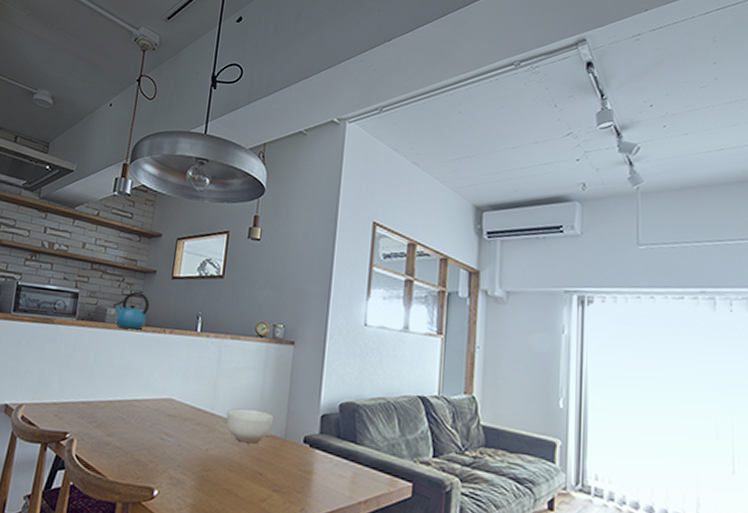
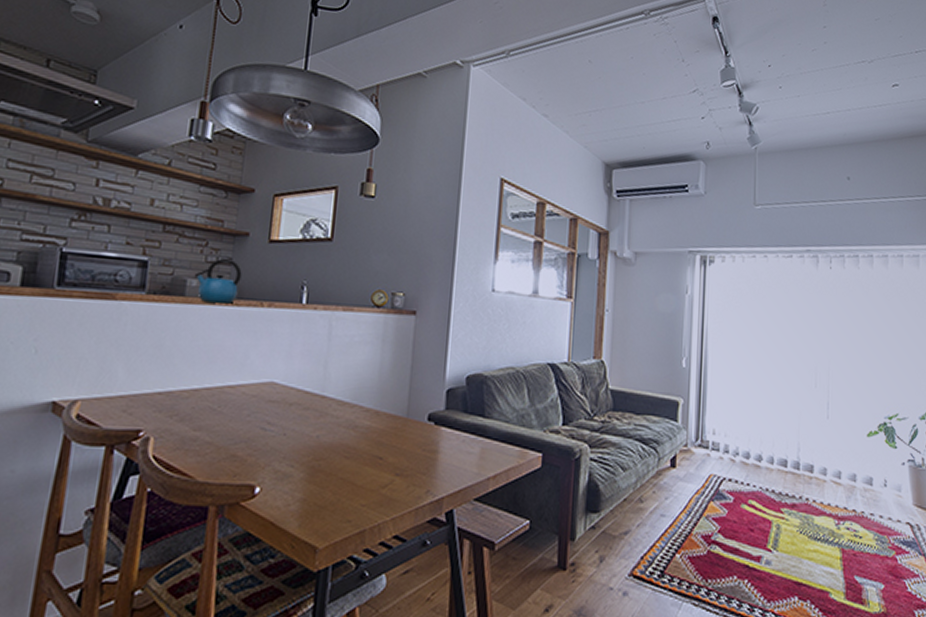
bowl: present [226,408,275,444] -> none [339,388,396,426]

